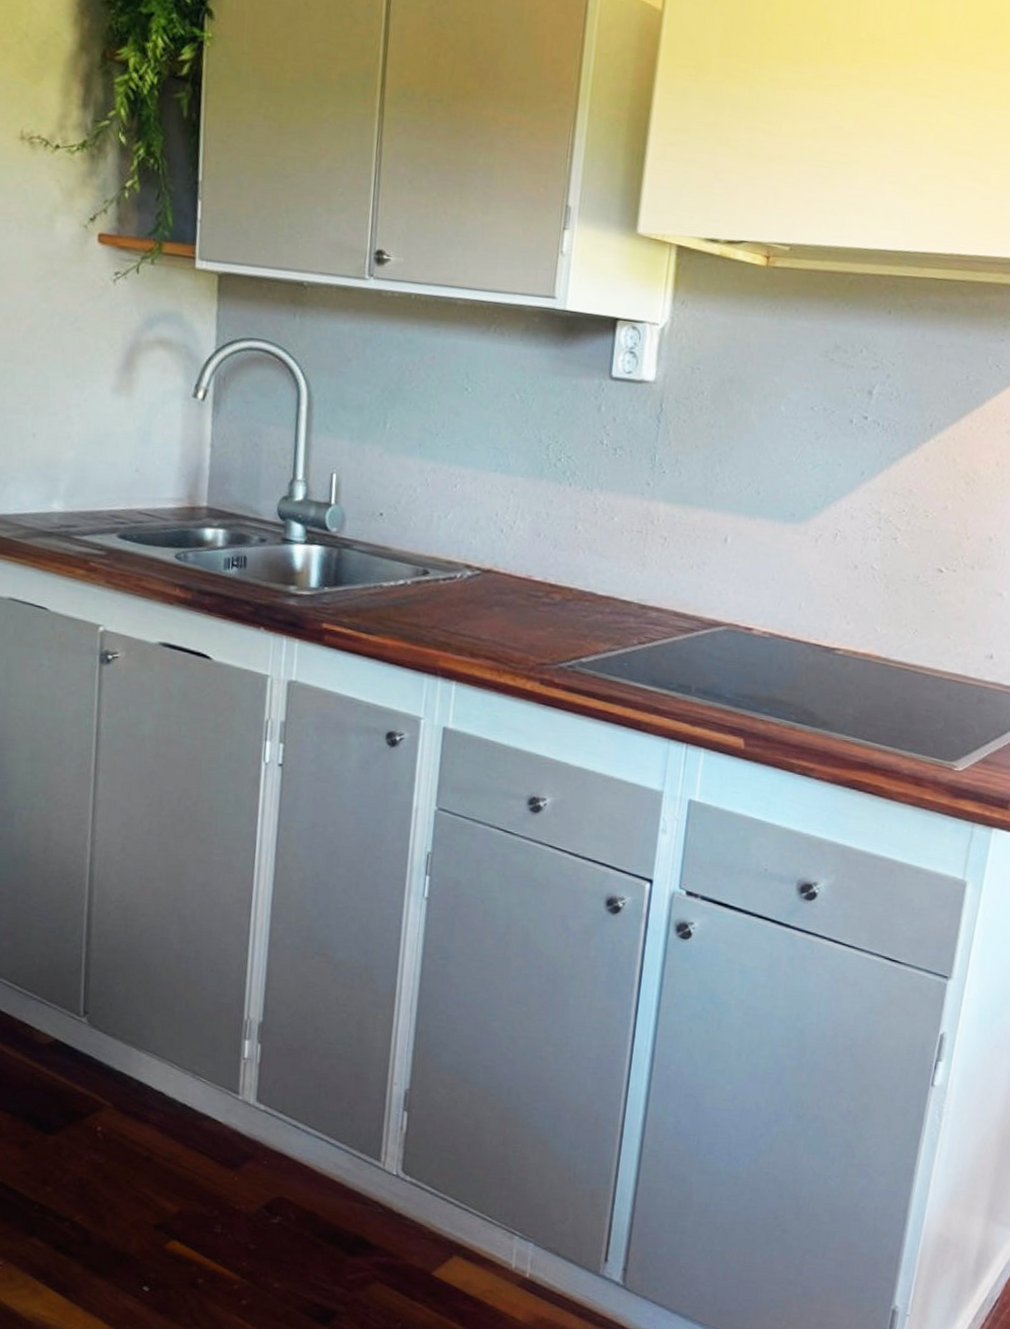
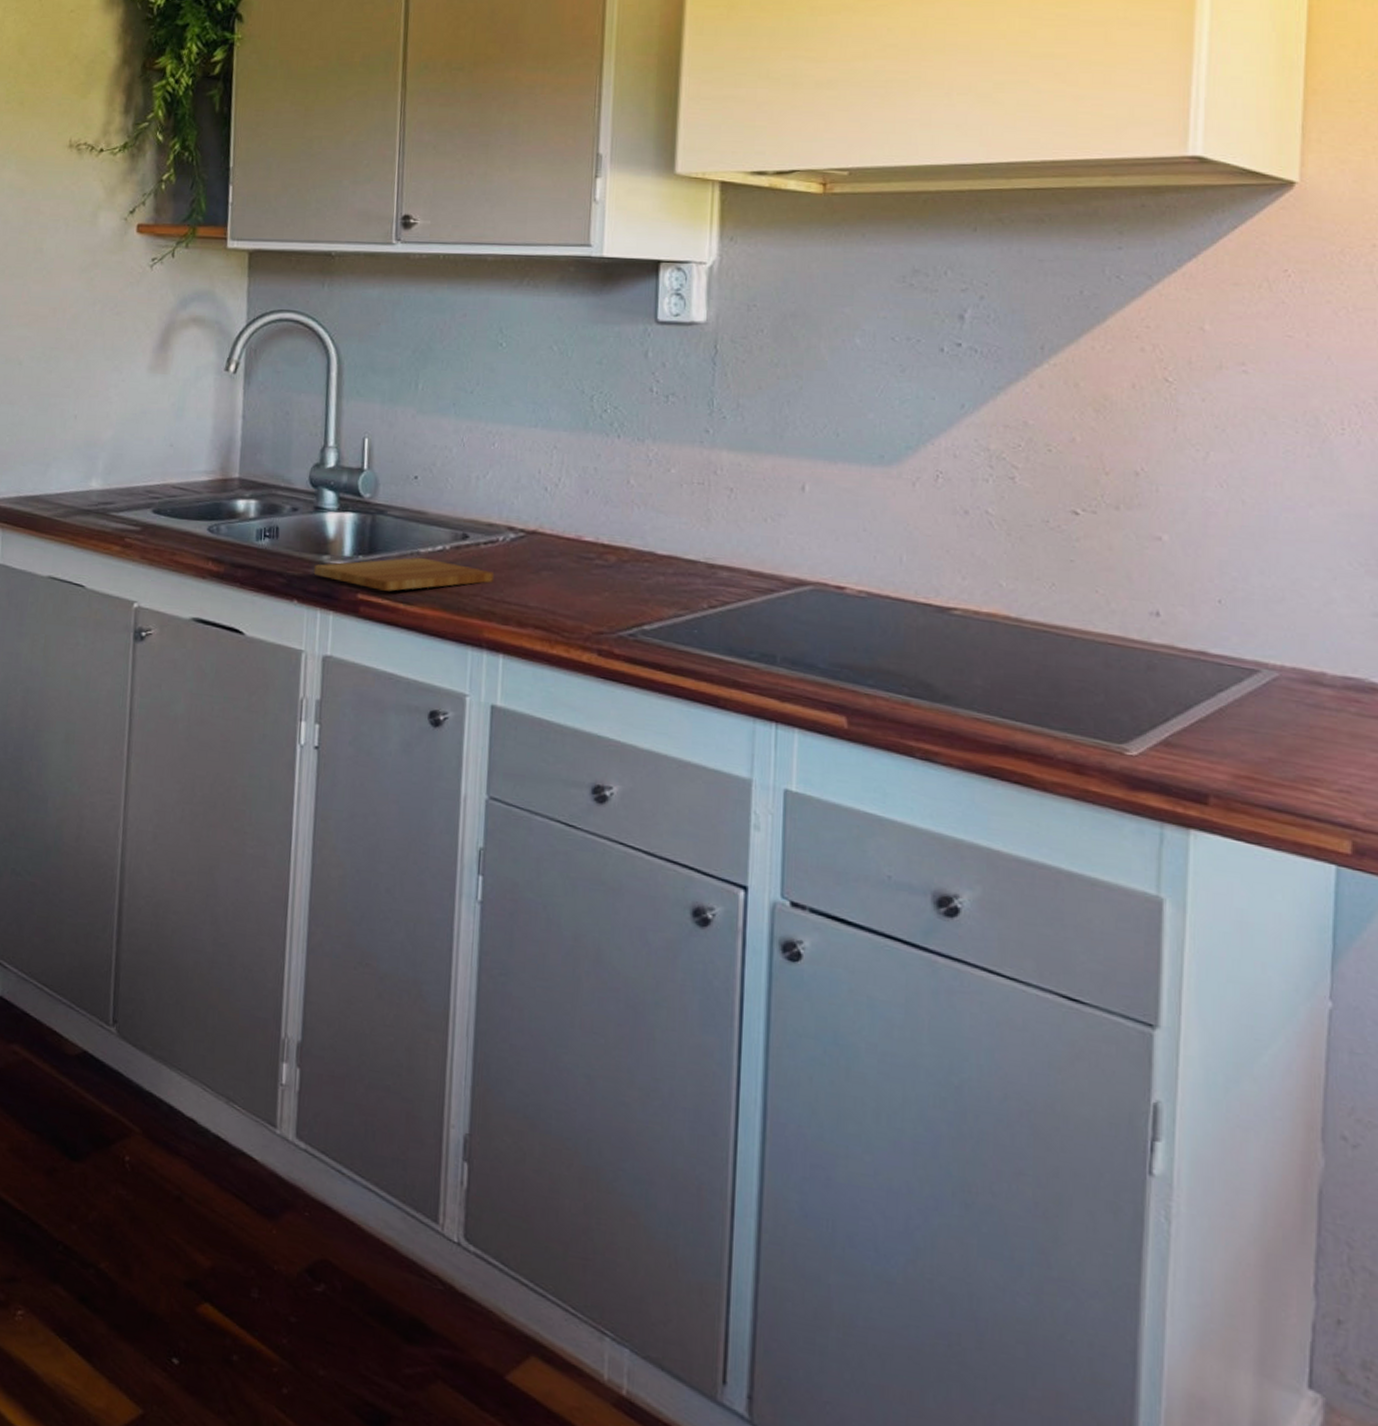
cutting board: none [280,590,451,622] -> present [313,557,495,591]

